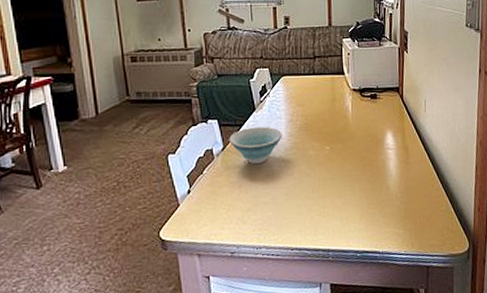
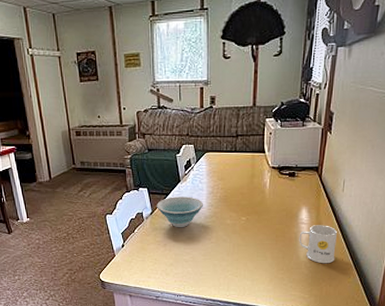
mug: none [387,149,426,193] -> present [299,225,337,264]

